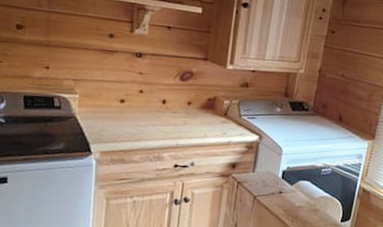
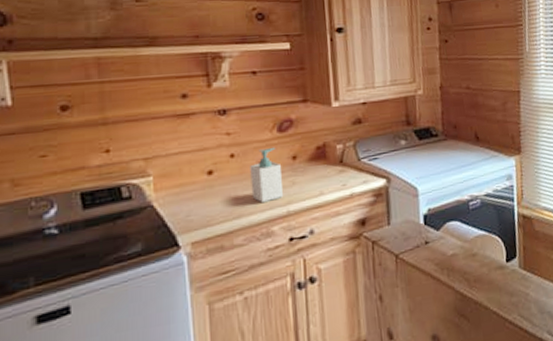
soap bottle: none [151,91,178,134] -> present [250,147,284,204]

